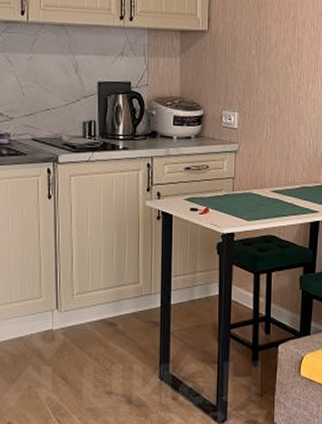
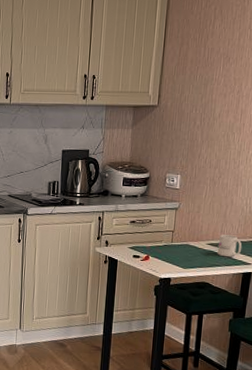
mug: none [282,180,307,205] -> present [217,234,242,257]

